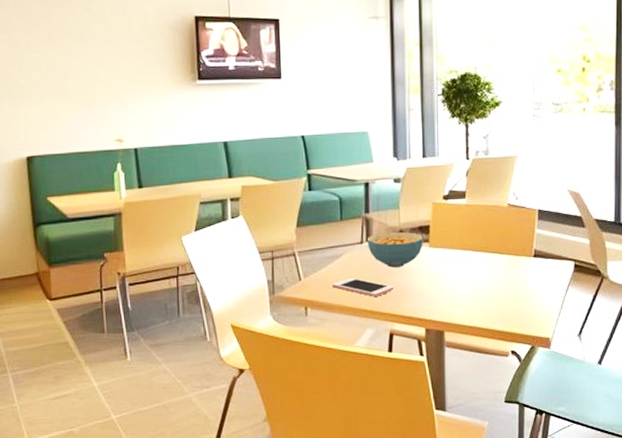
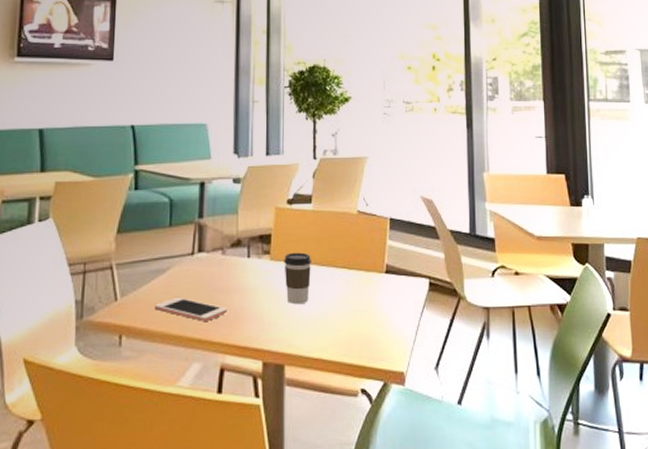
cereal bowl: present [367,231,423,268] -> none [198,241,263,285]
coffee cup: none [441,240,467,283] -> present [284,252,312,305]

